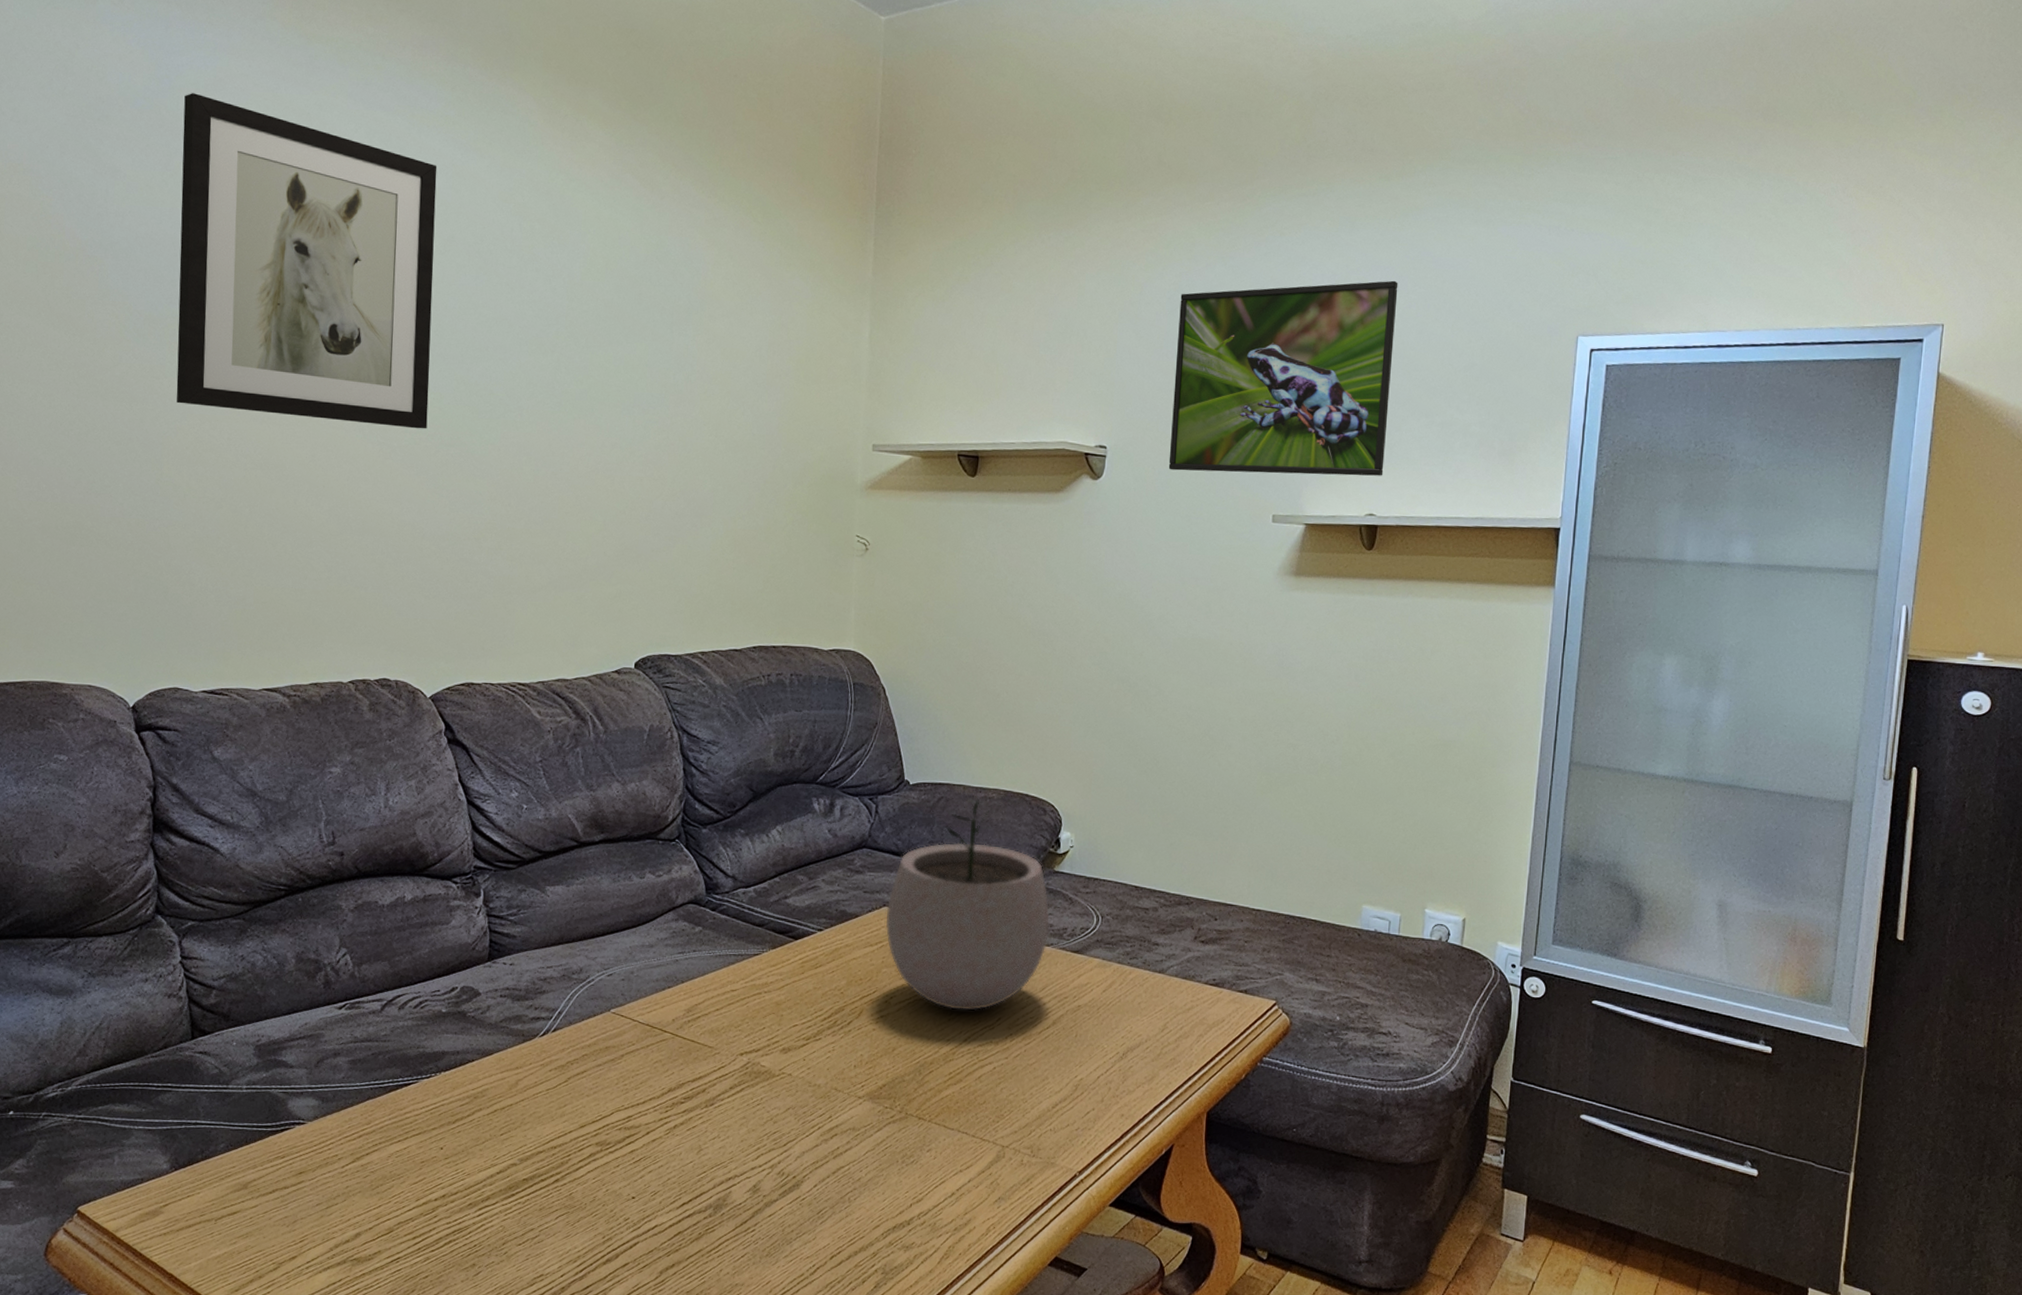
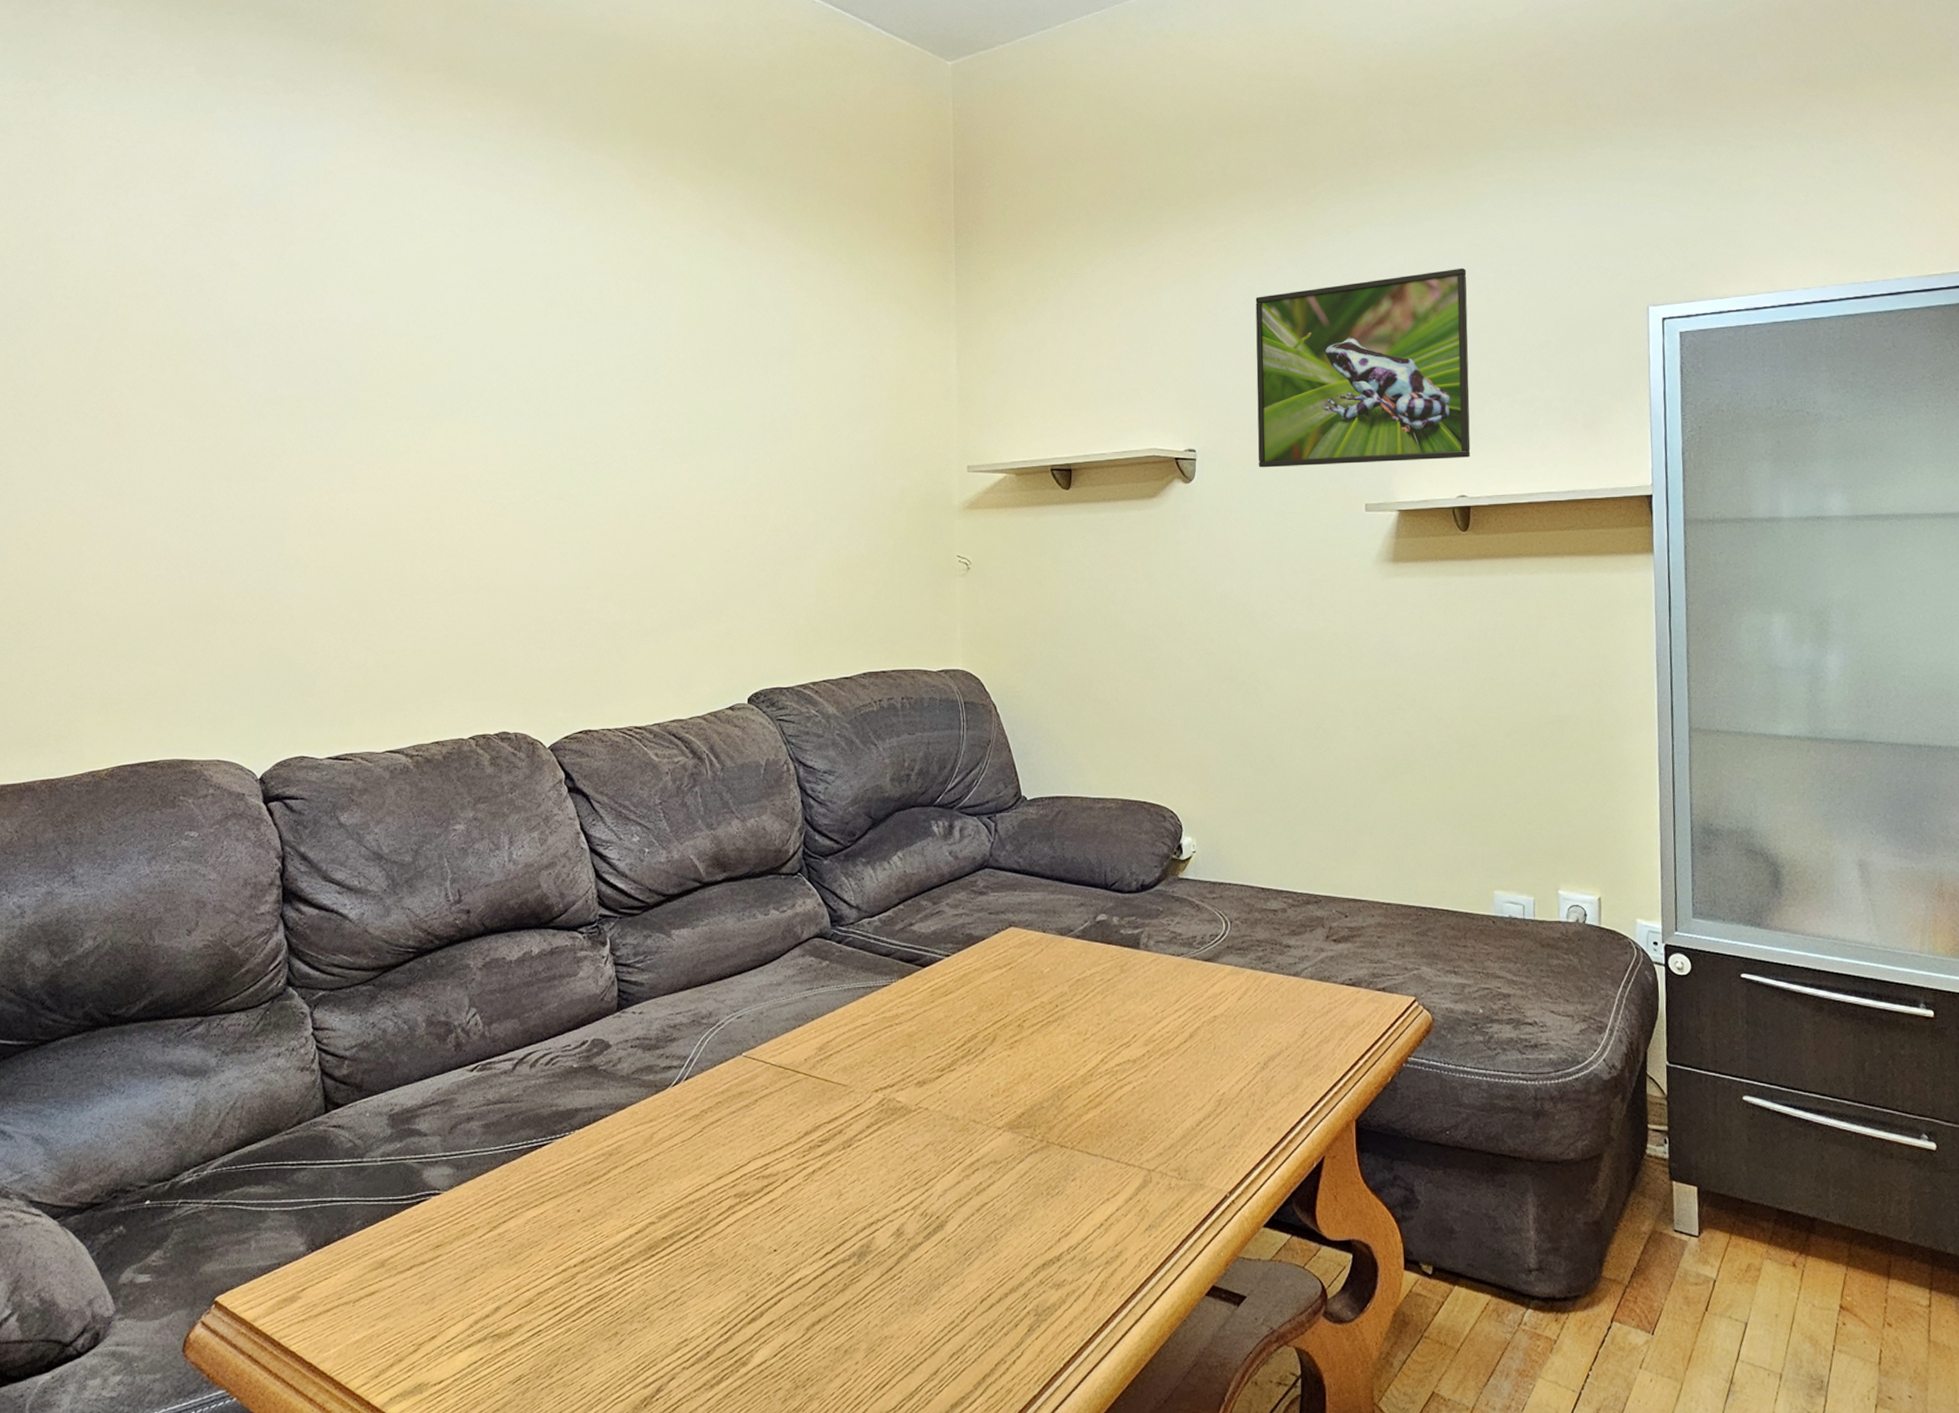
wall art: present [176,93,437,429] -> none [295,186,537,485]
plant pot: present [886,798,1050,1011] -> none [1012,809,1178,1029]

